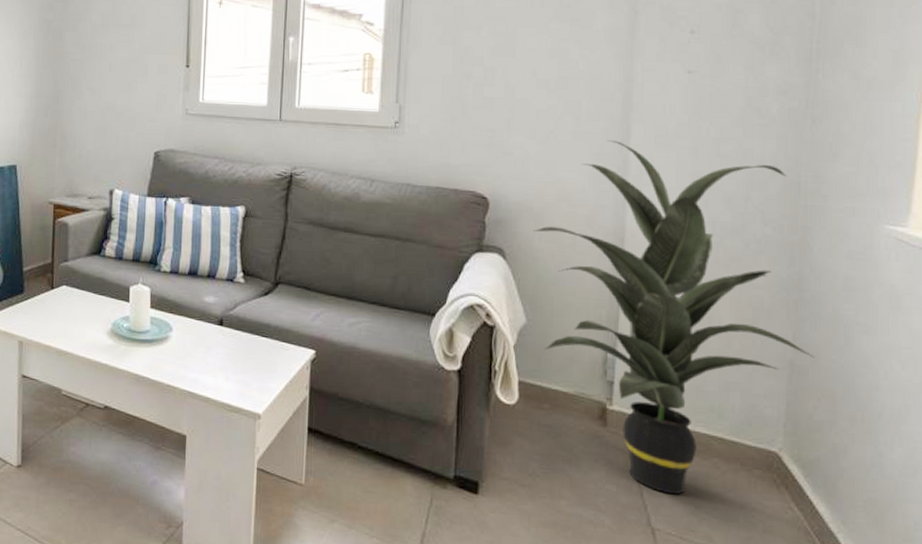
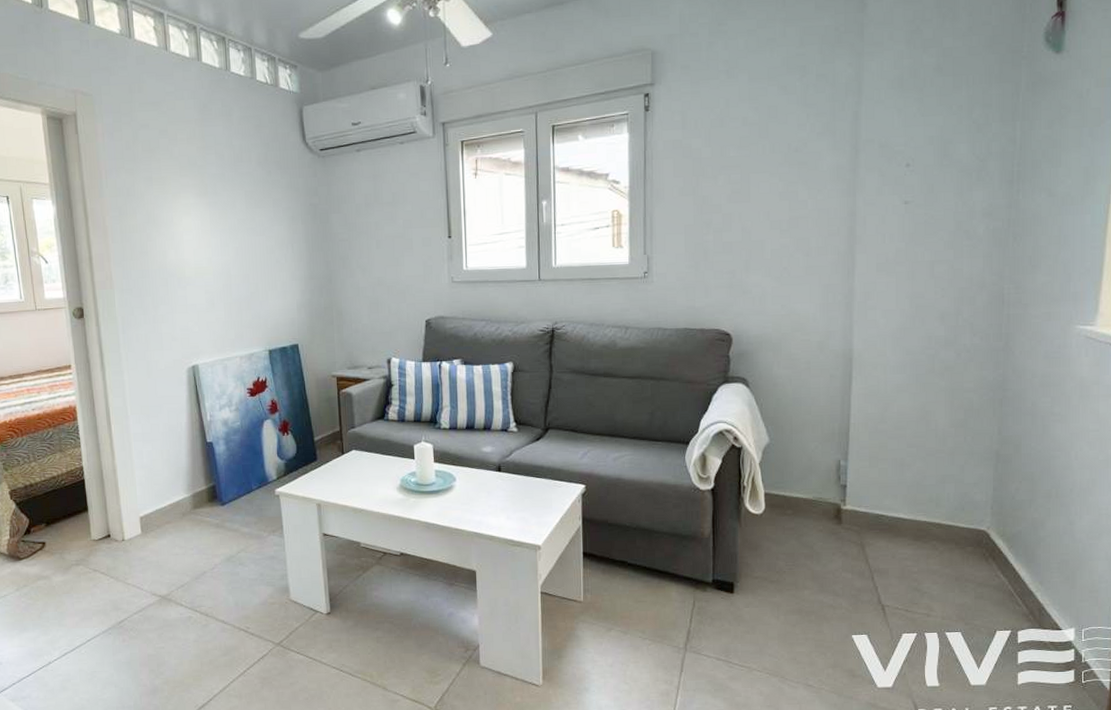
indoor plant: present [533,140,815,495] -> none [772,271,1017,575]

